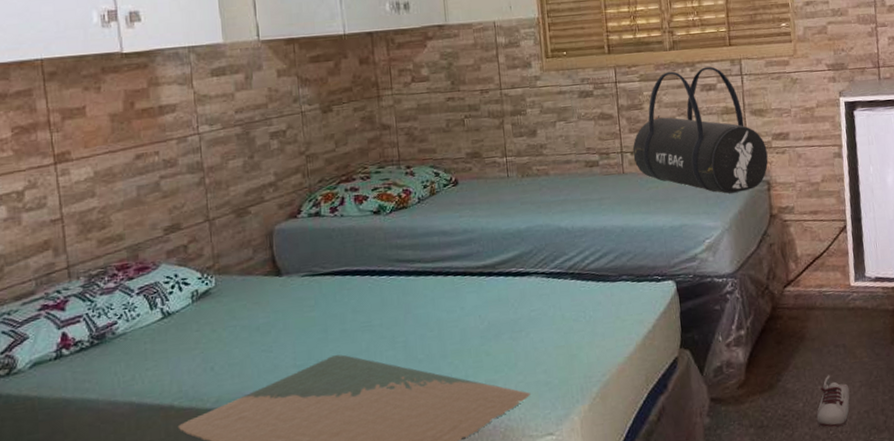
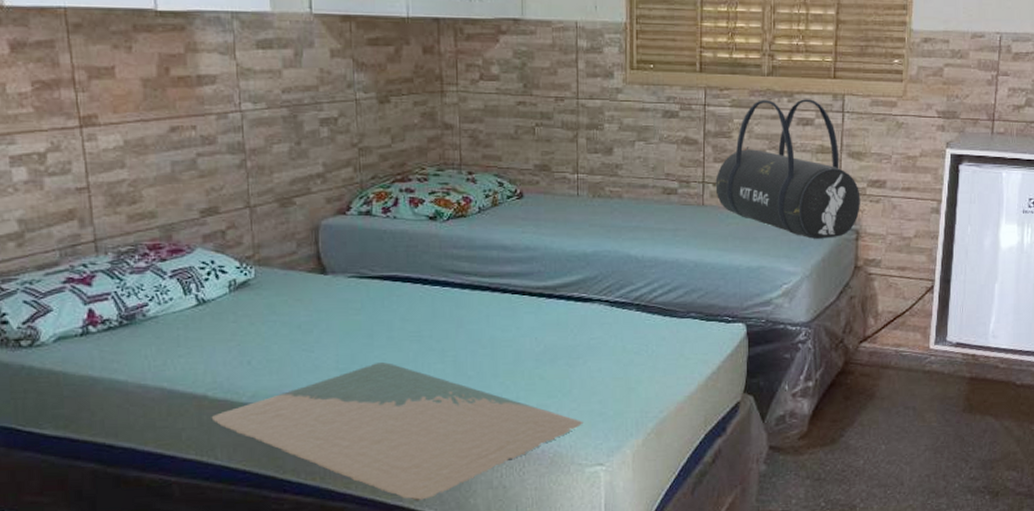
shoe: present [816,374,850,427] -> none [876,435,913,487]

